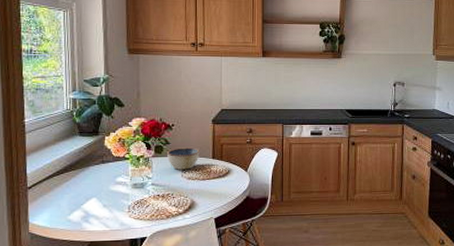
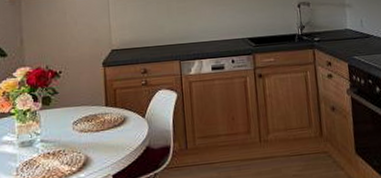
bowl: present [167,147,200,170] -> none [56,95,91,122]

